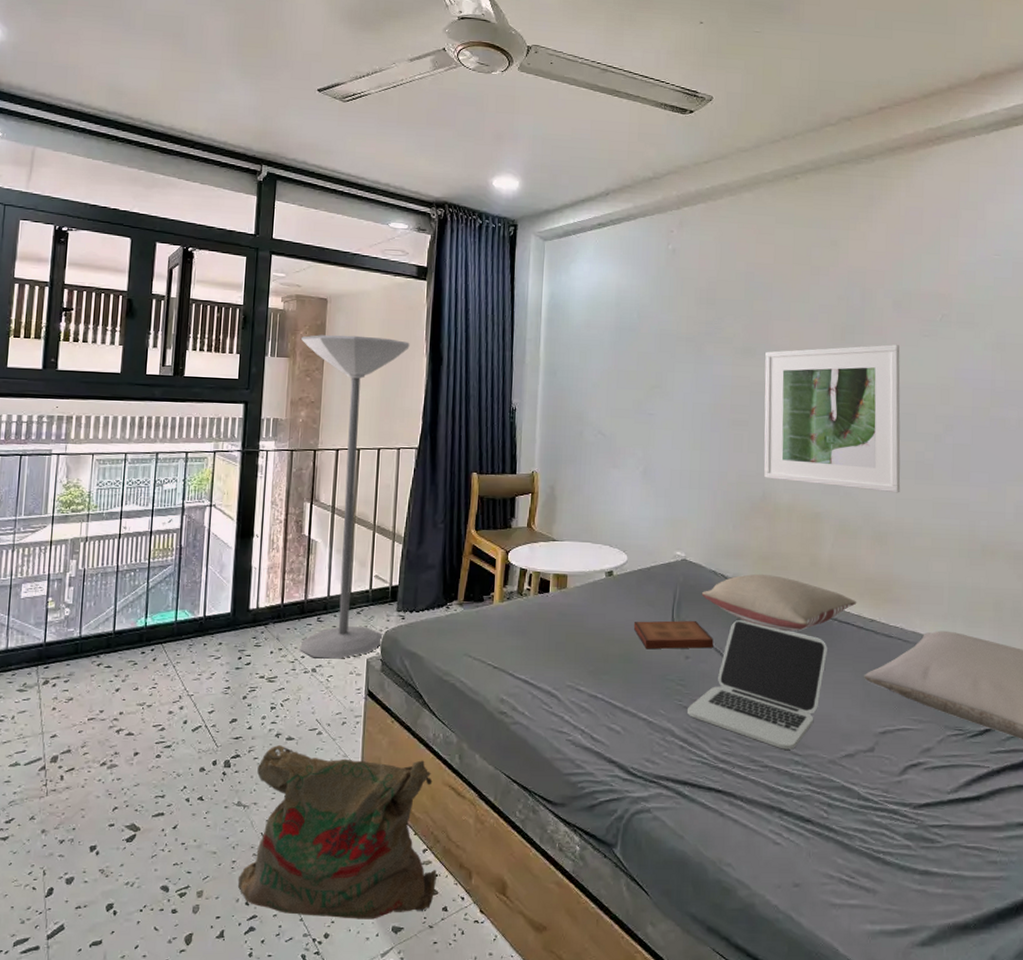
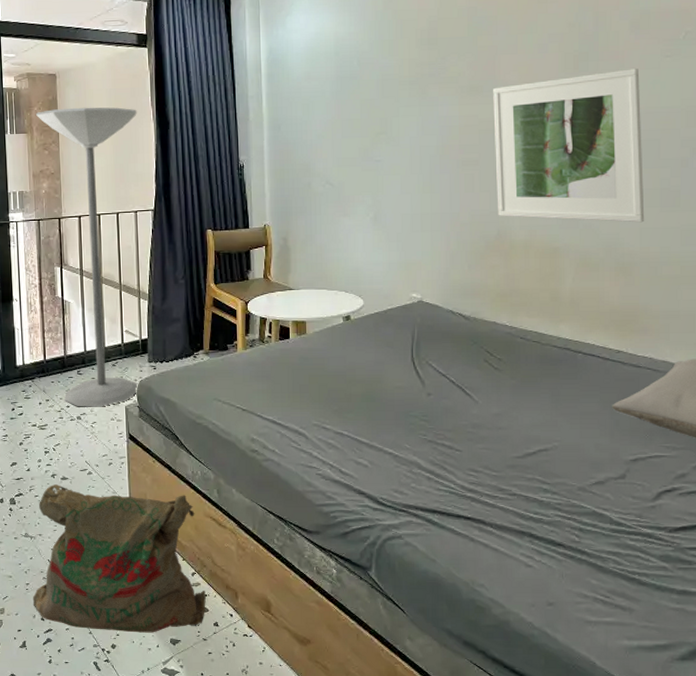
book: present [633,620,714,650] -> none [374,359,455,388]
laptop: present [687,620,827,750] -> none [433,357,572,478]
pillow: present [701,573,857,632] -> none [439,311,602,366]

